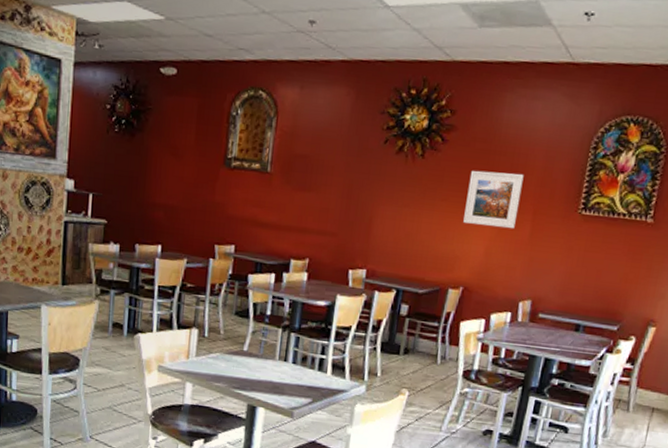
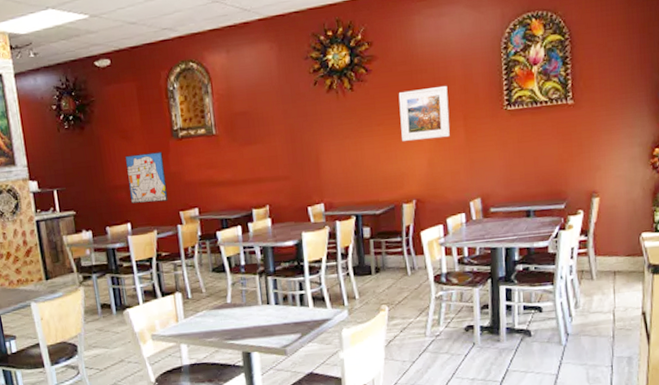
wall art: none [166,174,211,231] -> present [125,152,168,204]

